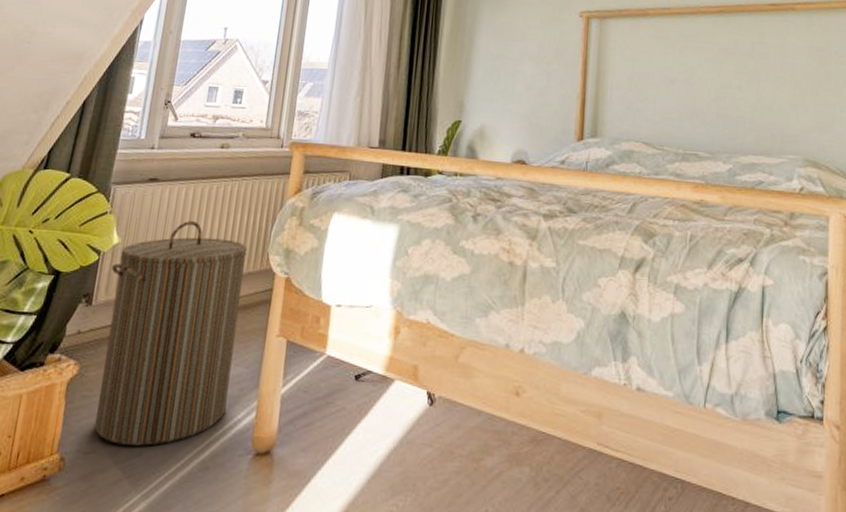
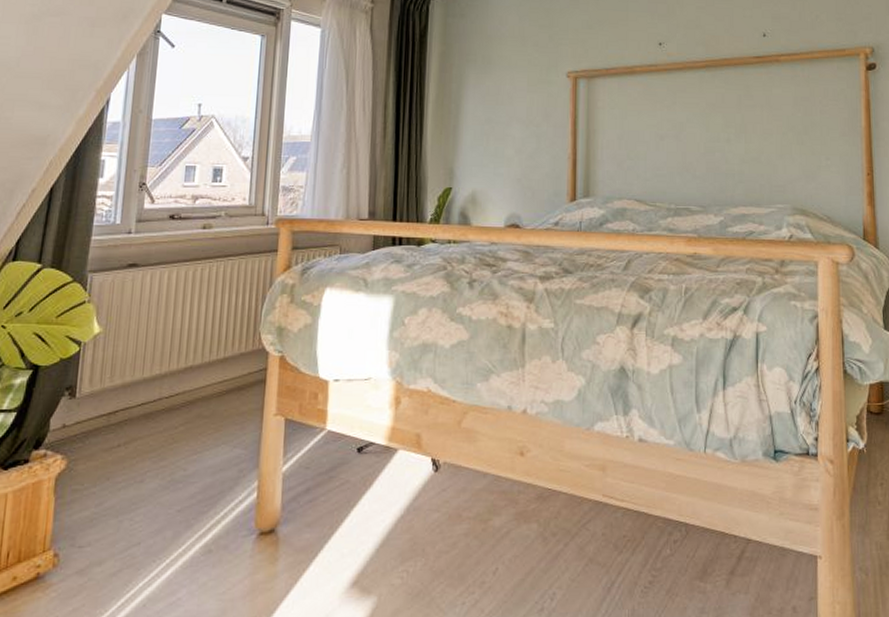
laundry hamper: present [95,221,248,446] -> none [88,305,238,536]

